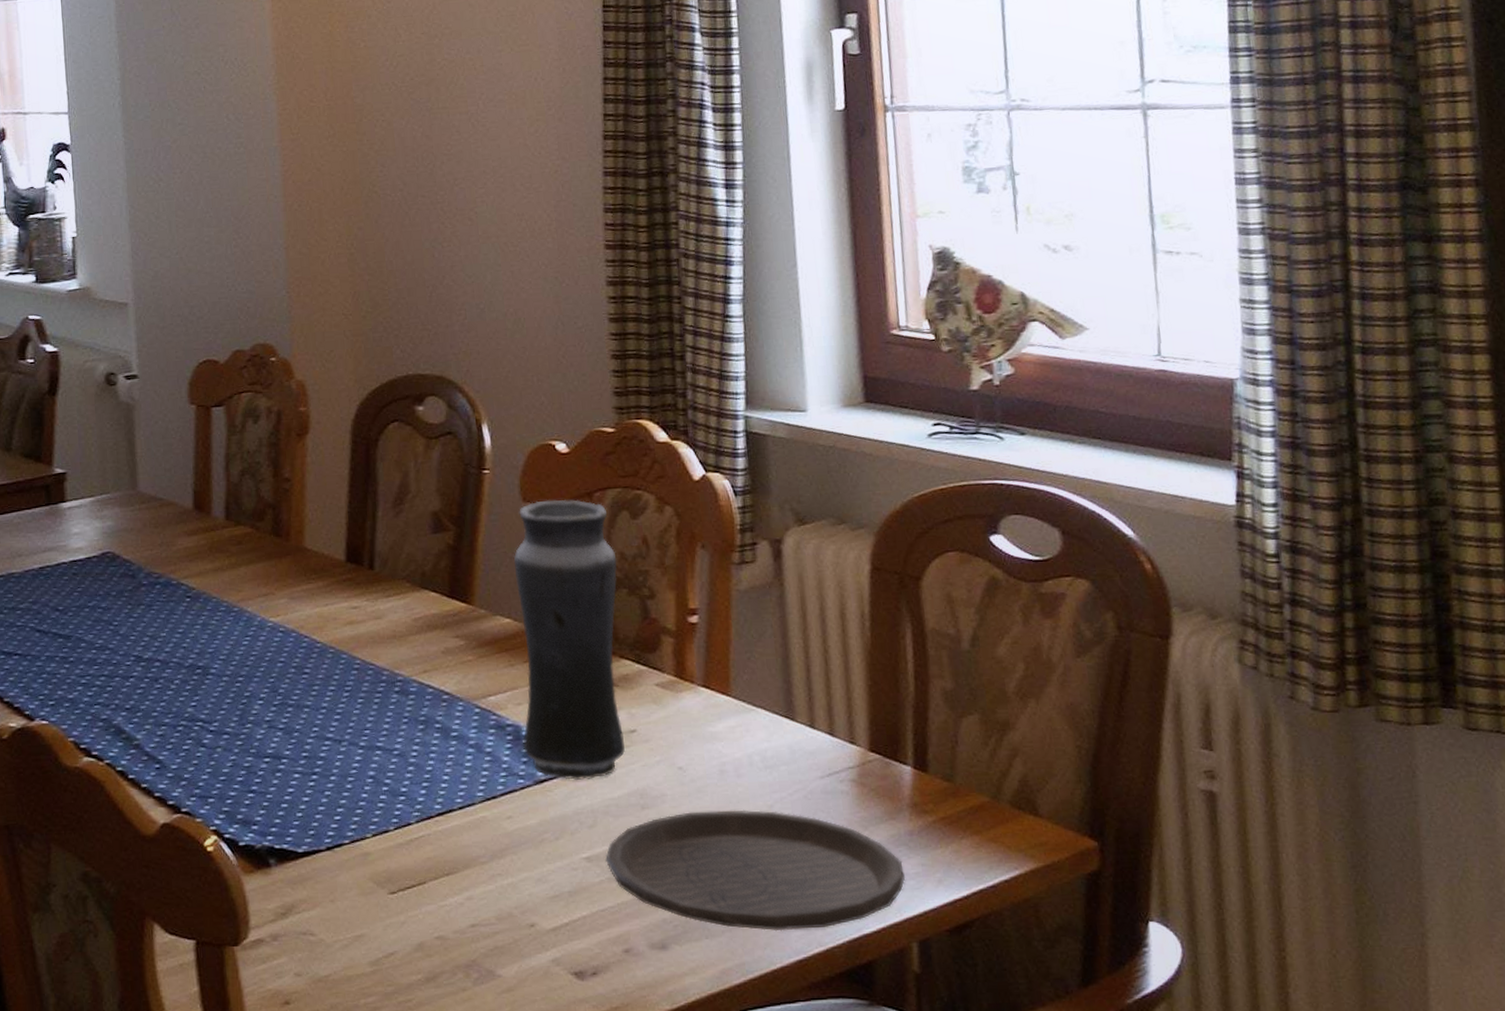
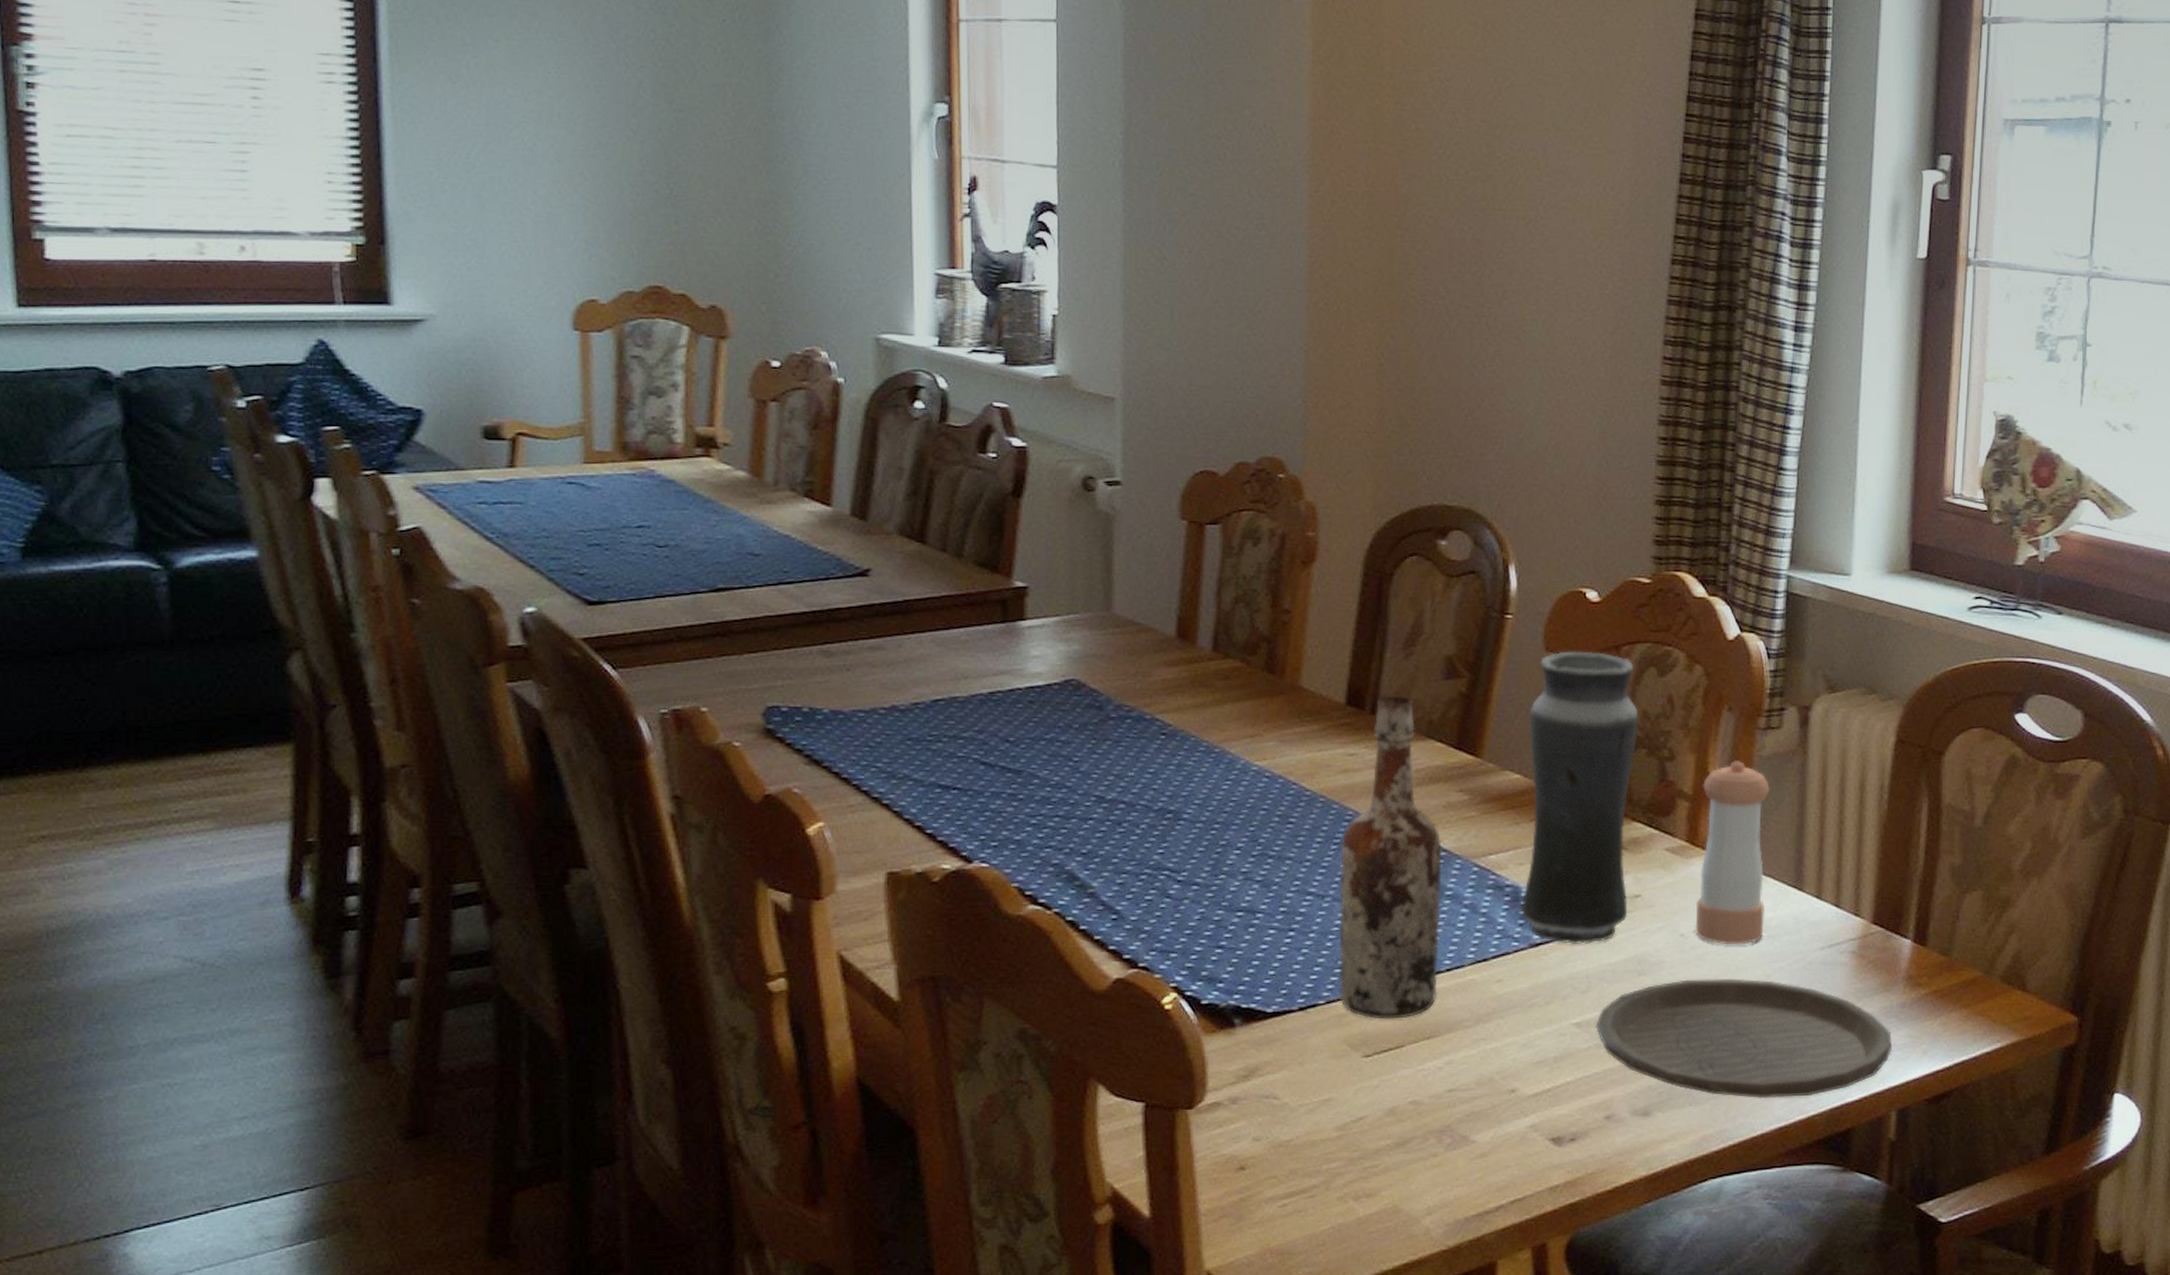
wine bottle: none [352,551,452,857] -> present [1339,696,1442,1019]
pepper shaker: none [685,596,760,777] -> present [1695,761,1770,945]

